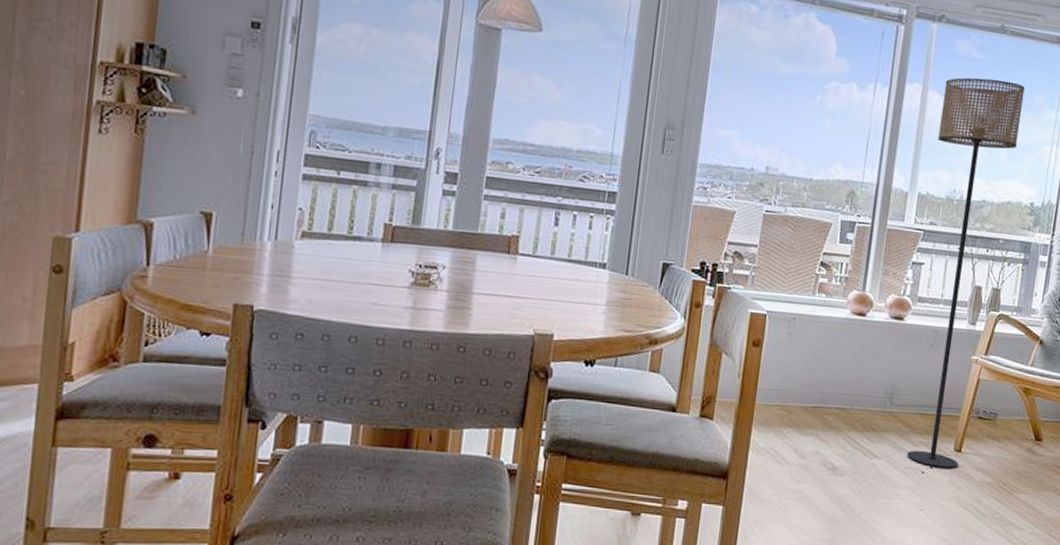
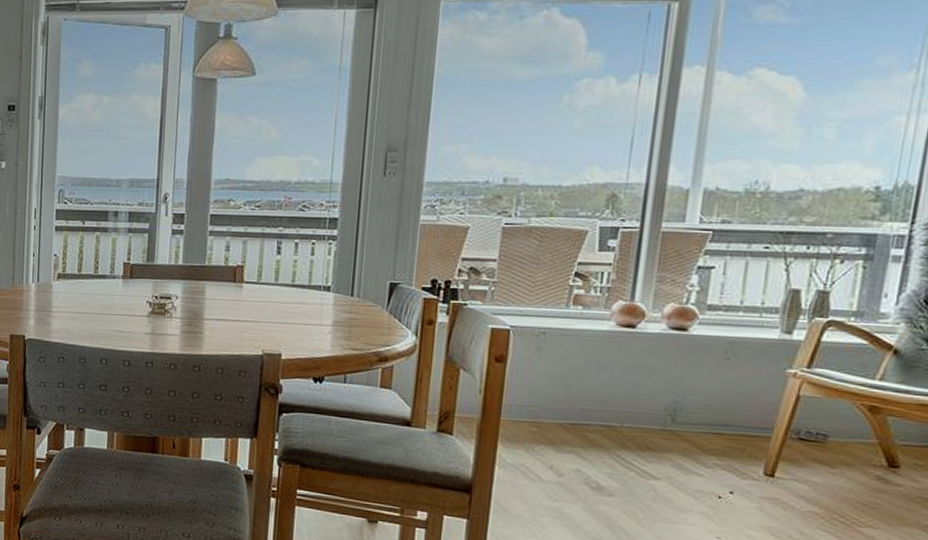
floor lamp: present [907,77,1025,468] -> none [697,44,863,495]

